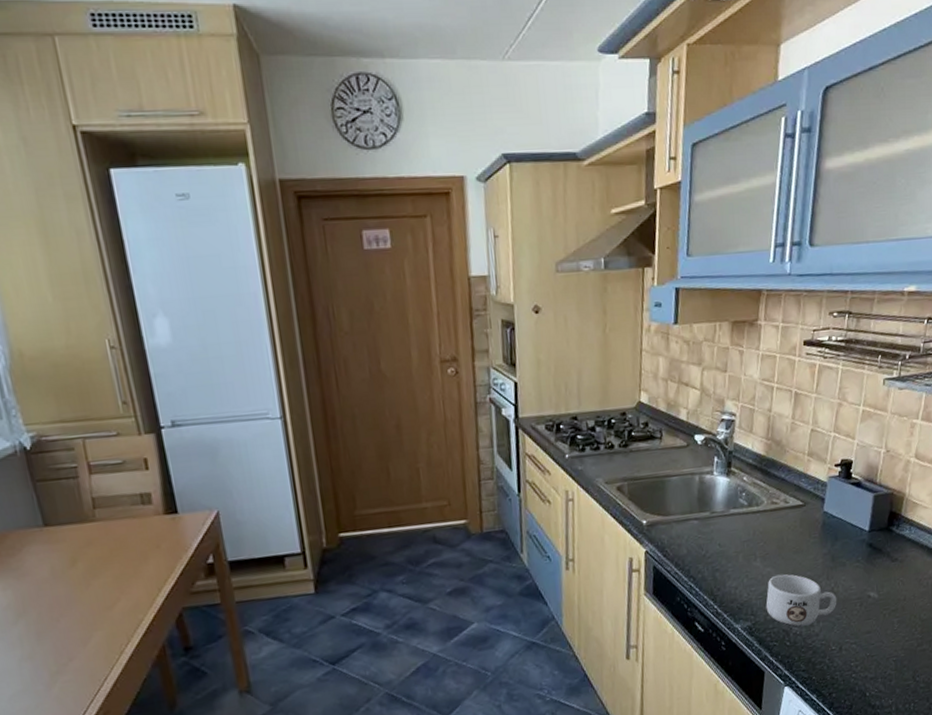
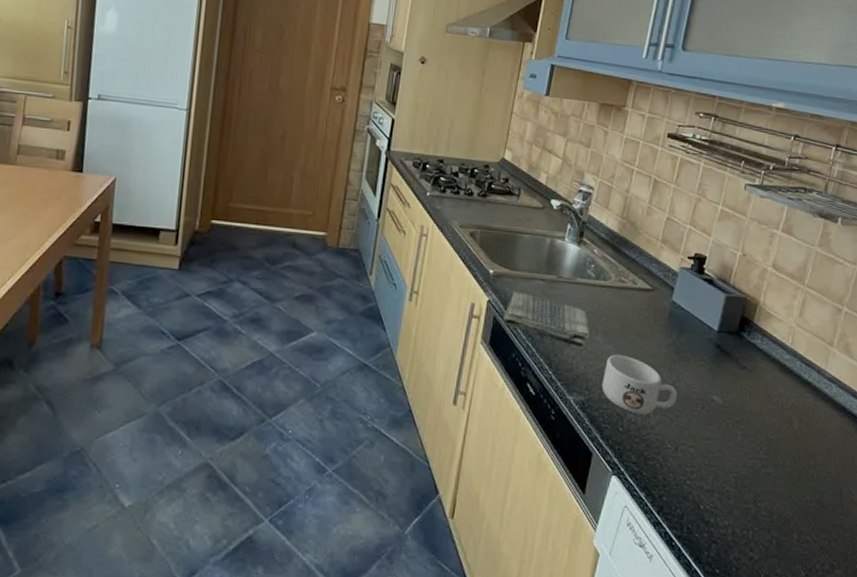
dish towel: none [663,535,749,579] -> present [503,290,590,349]

